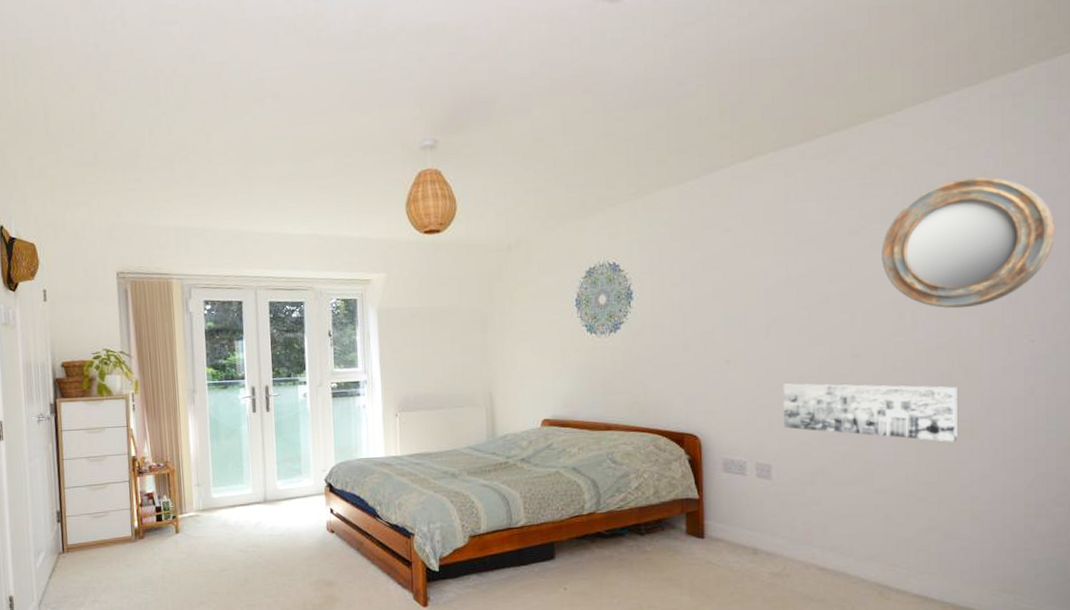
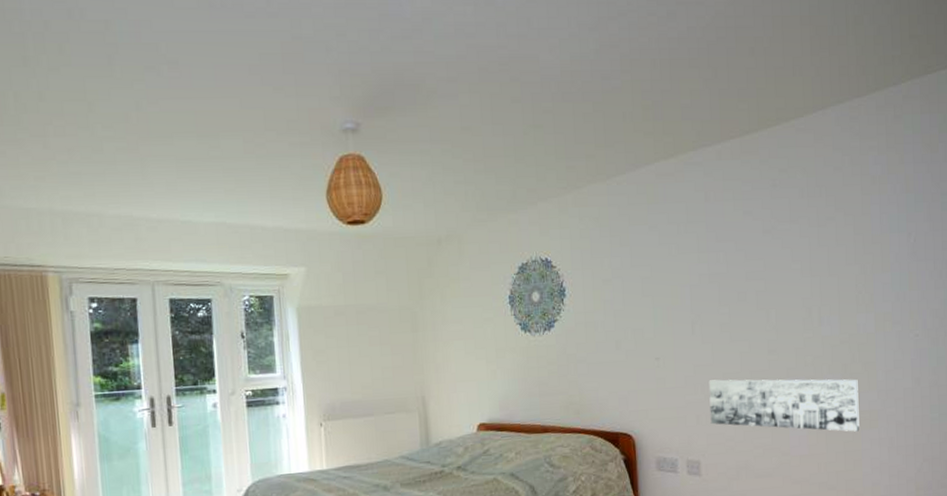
home mirror: present [882,177,1056,309] -> none [791,182,932,306]

